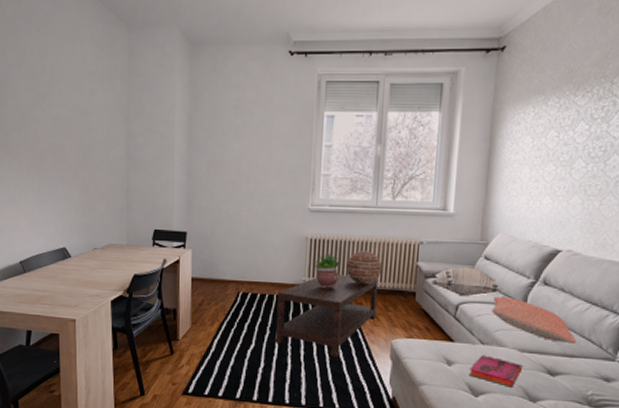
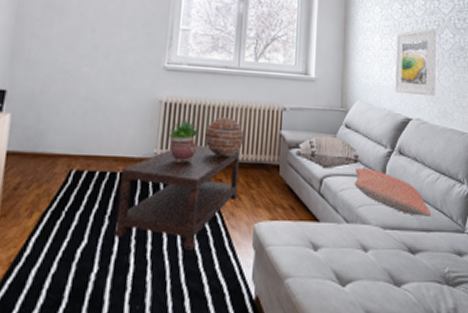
hardback book: present [469,356,523,388] -> none [336,236,386,271]
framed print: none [544,155,602,228] -> present [395,28,437,97]

